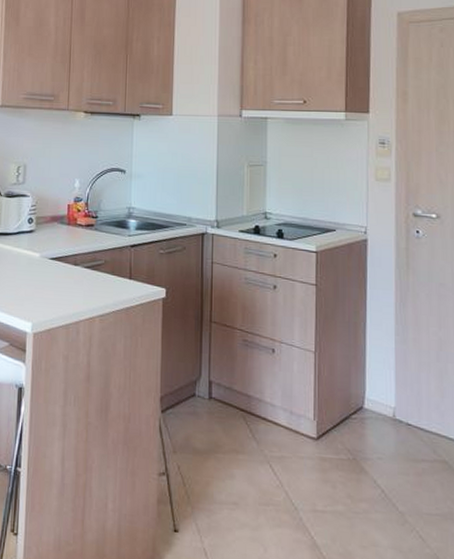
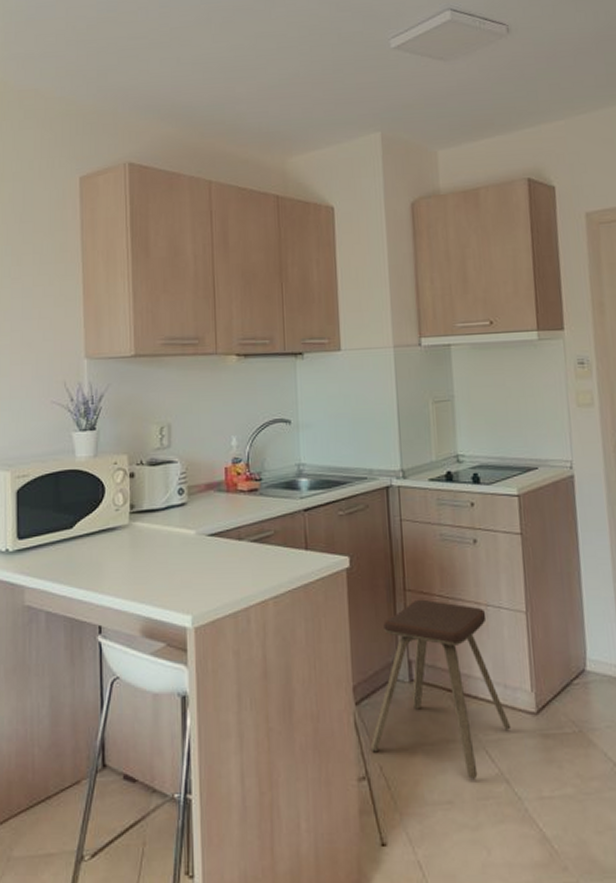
music stool: none [171,330,294,487] -> present [370,599,512,779]

